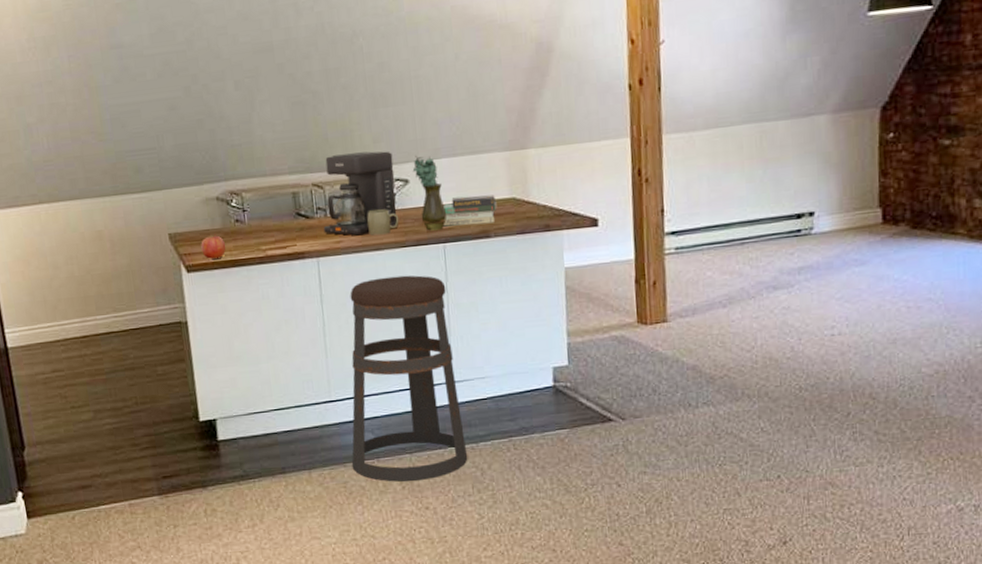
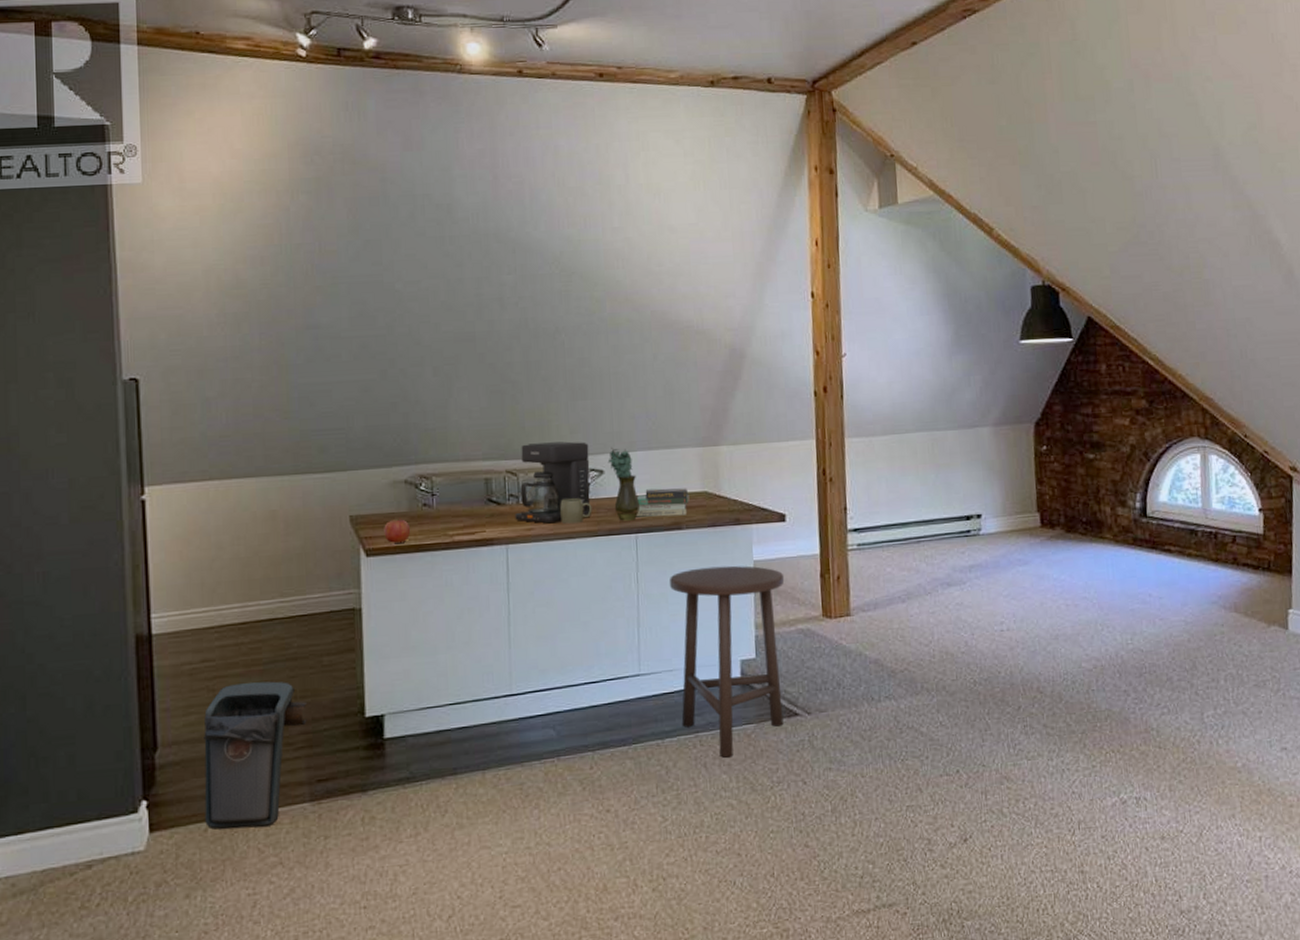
trash can: none [60,389,149,517] -> present [204,681,307,830]
bar stool: present [350,275,468,482] -> none [530,564,653,783]
bar stool: none [478,273,598,461] -> present [669,565,785,758]

